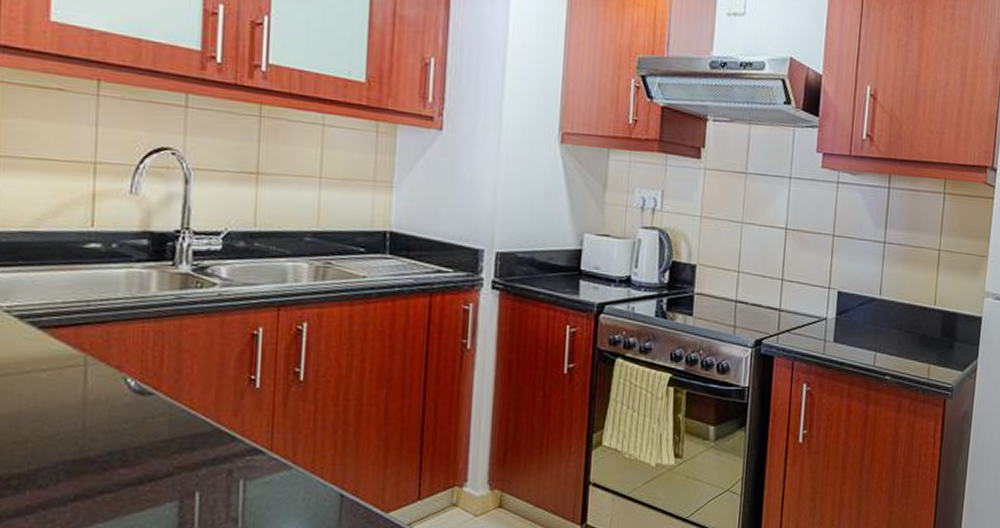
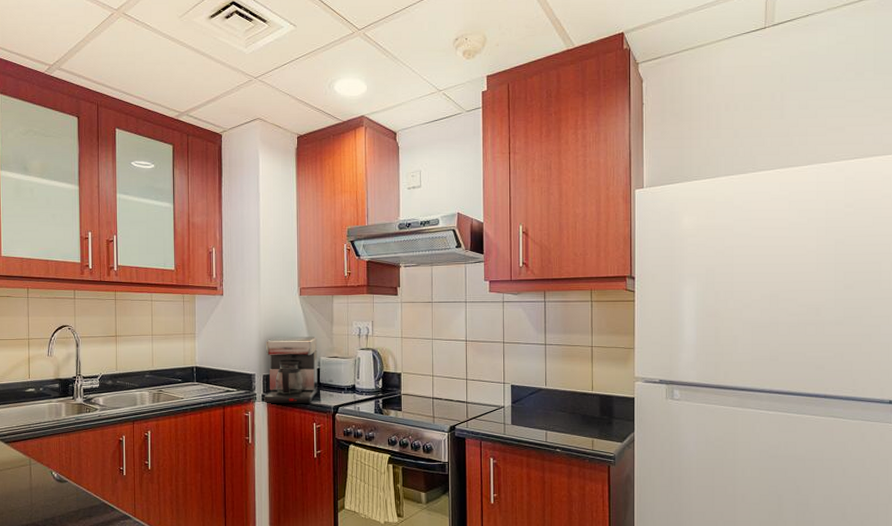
coffee maker: none [494,199,582,298] -> present [264,336,318,404]

